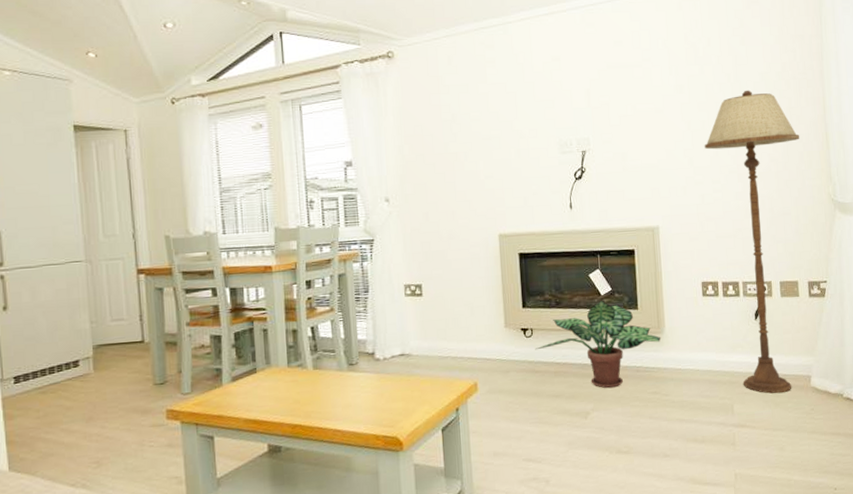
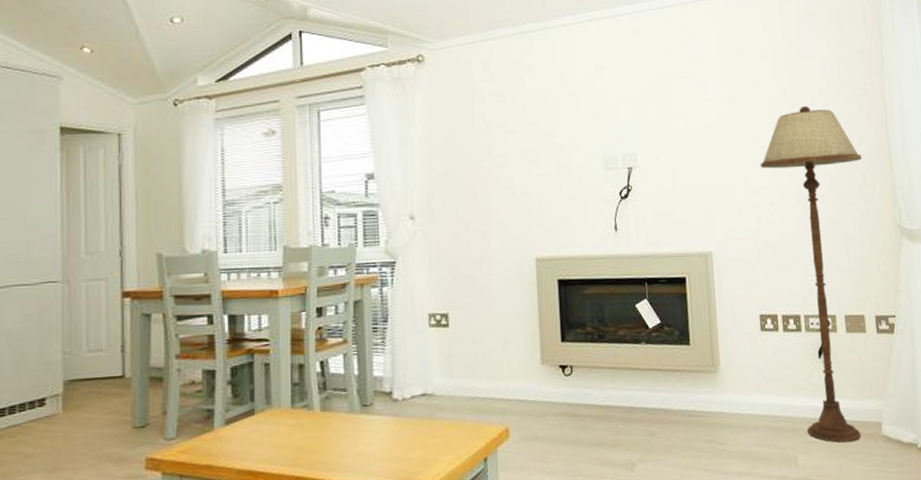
potted plant: present [535,300,661,389] -> none [575,334,716,436]

